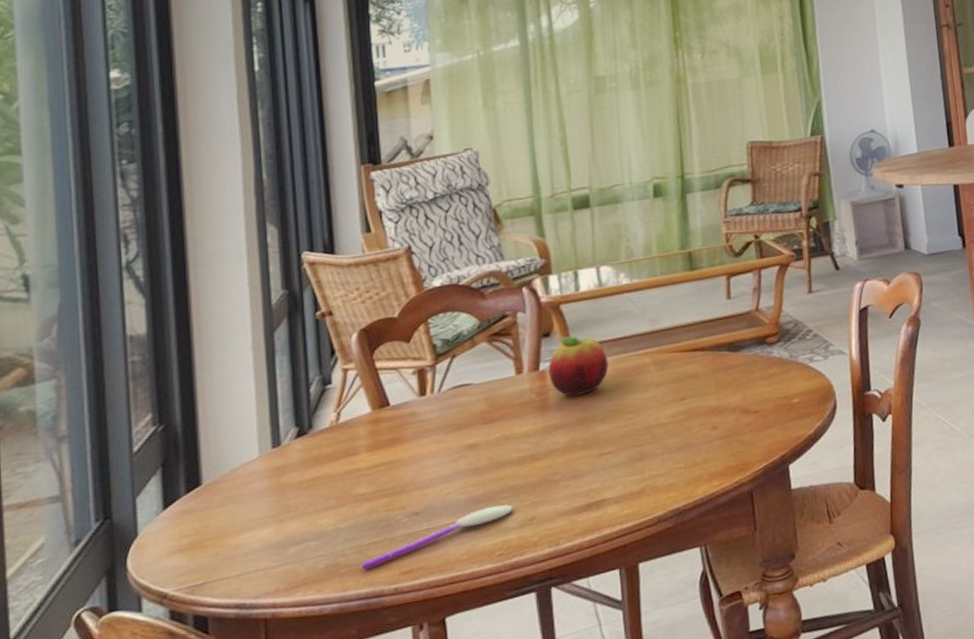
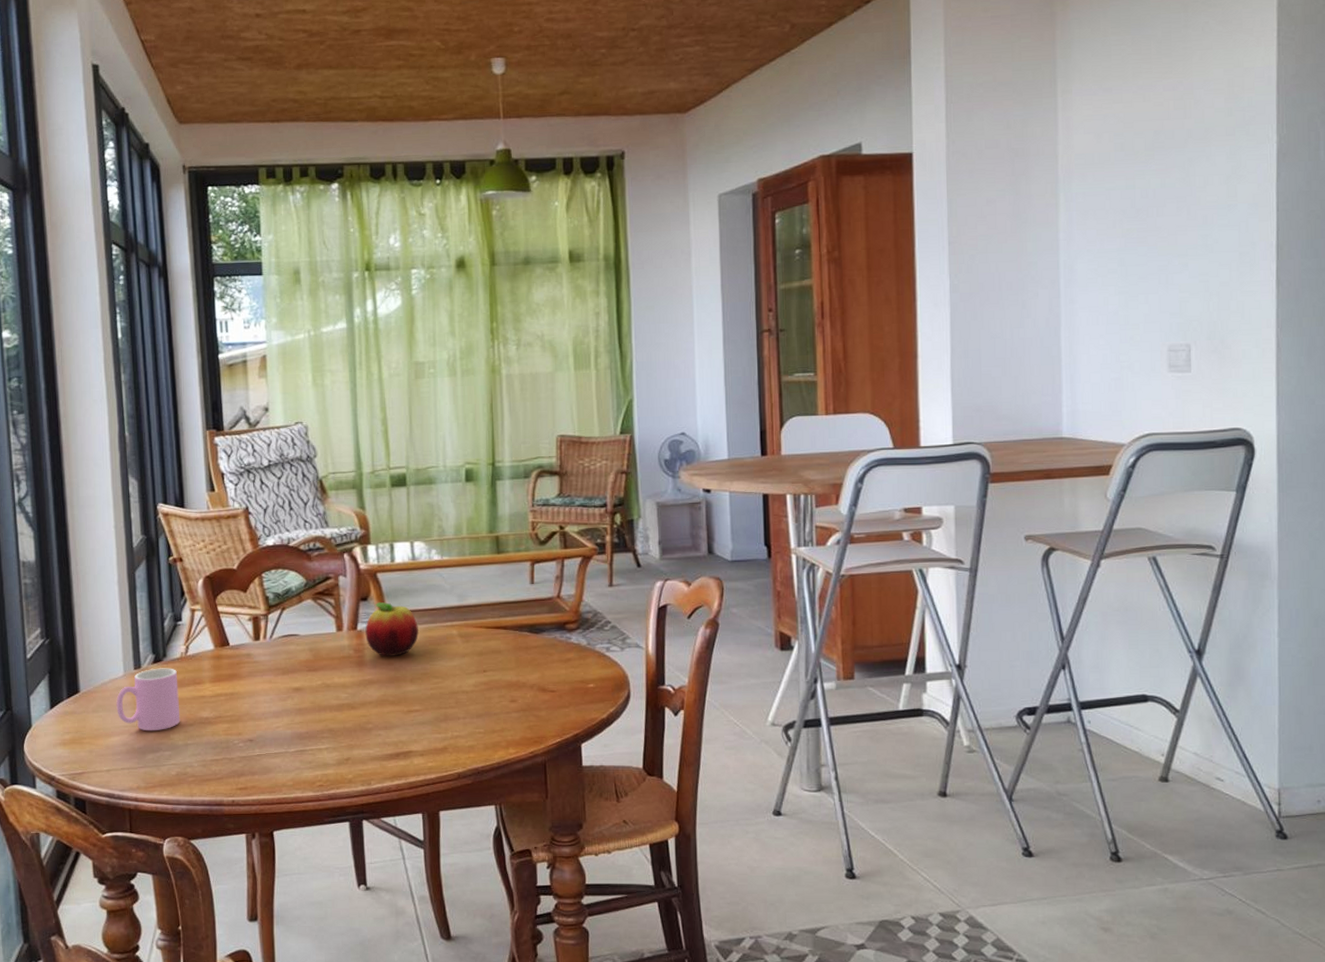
cup: none [248,441,330,521] -> present [115,668,181,732]
spoon: present [361,504,513,569] -> none [205,744,332,781]

